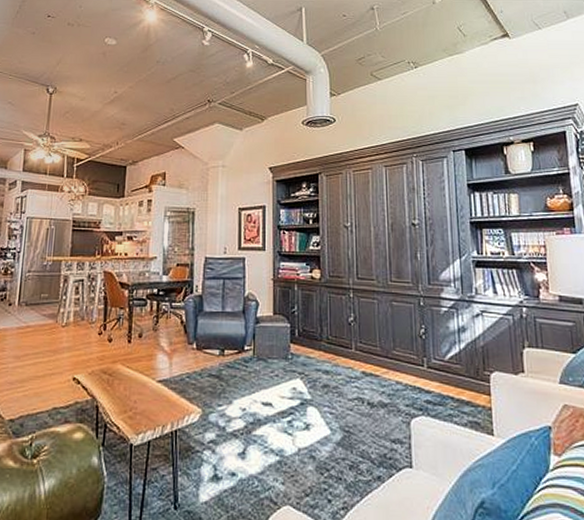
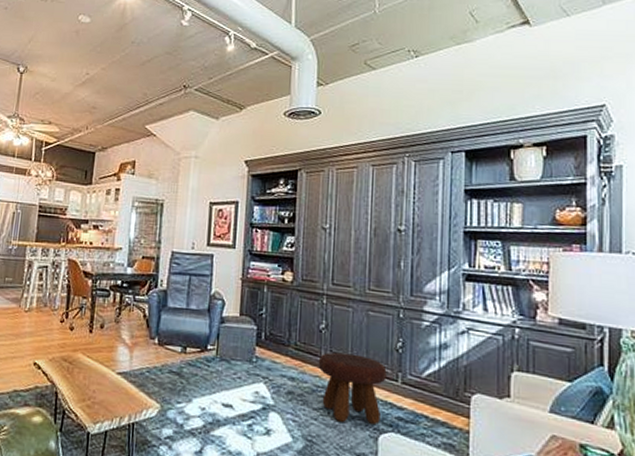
footstool: none [349,343,413,410] -> present [318,352,387,425]

